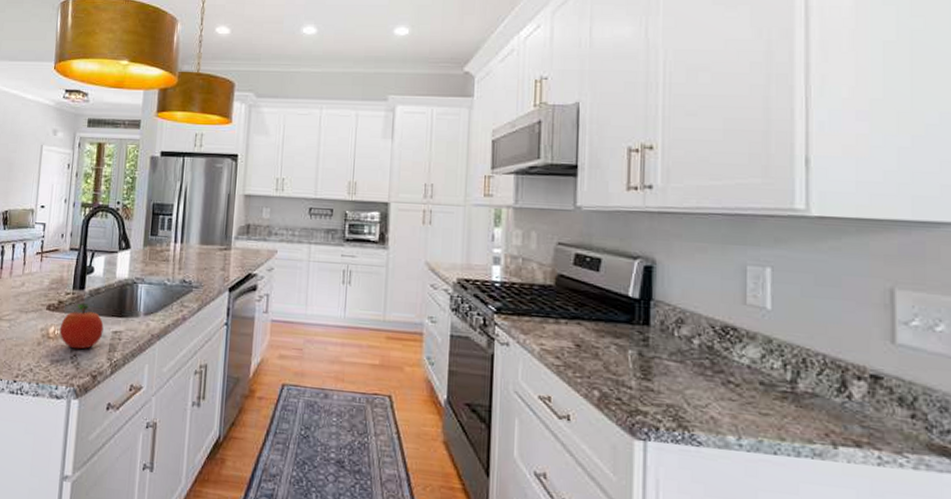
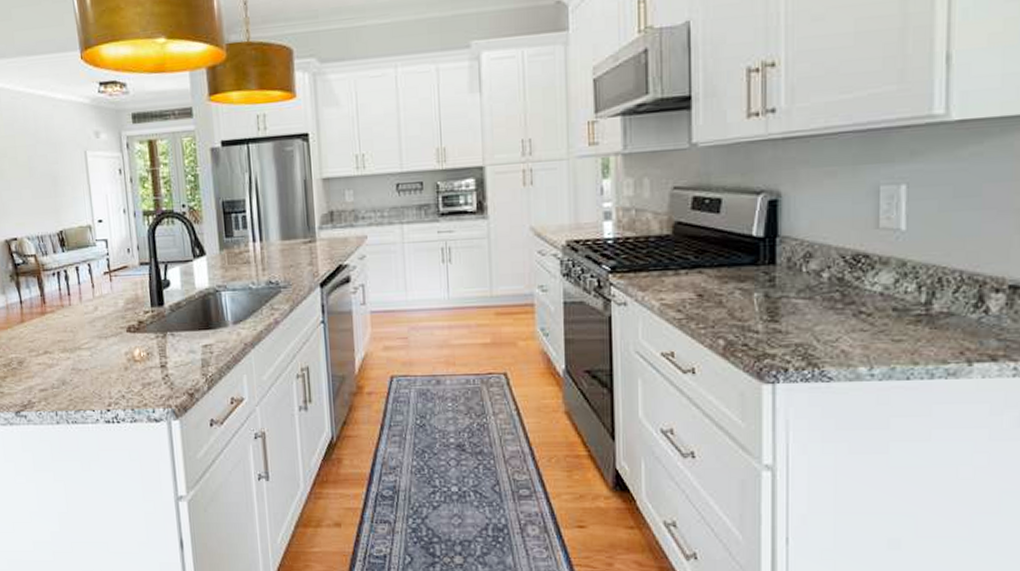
fruit: present [59,303,104,349] -> none [145,320,192,369]

